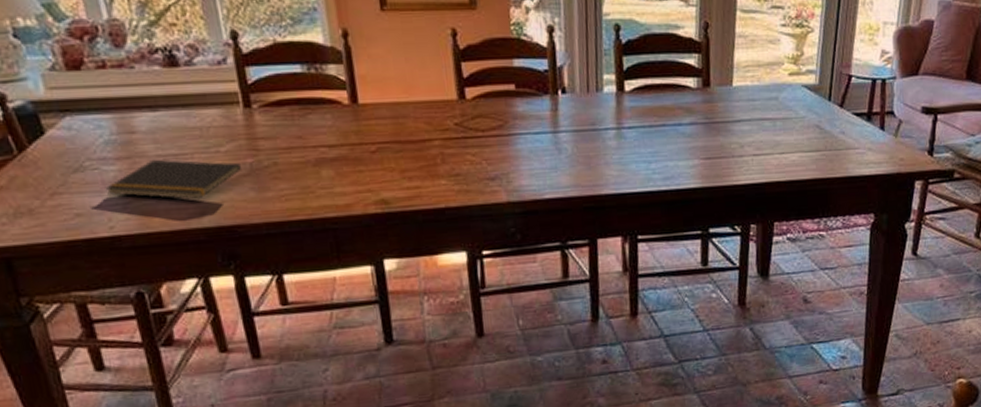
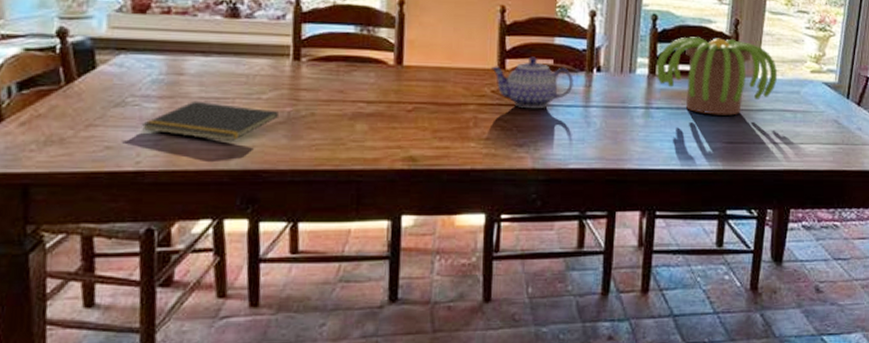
teapot: none [450,82,539,139] -> present [490,56,574,108]
plant: none [623,44,754,130] -> present [655,37,778,116]

